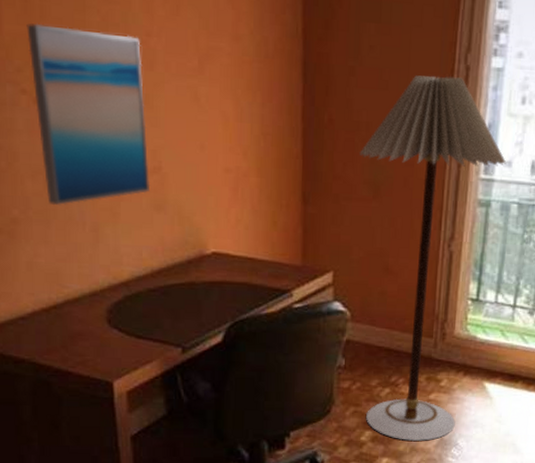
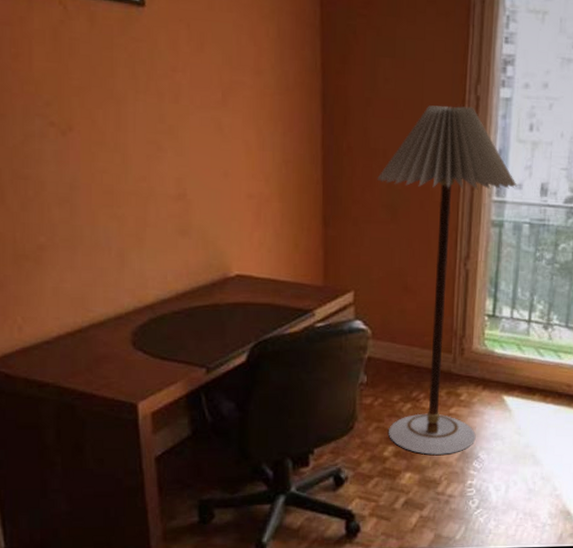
wall art: present [26,23,151,205] -> none [56,60,176,232]

